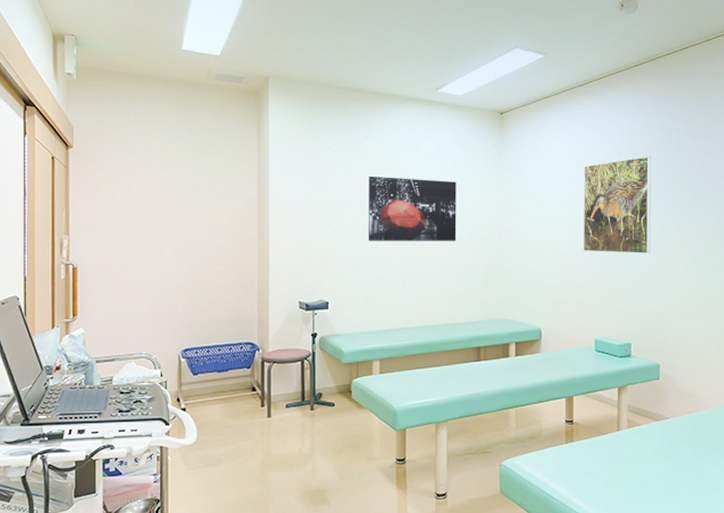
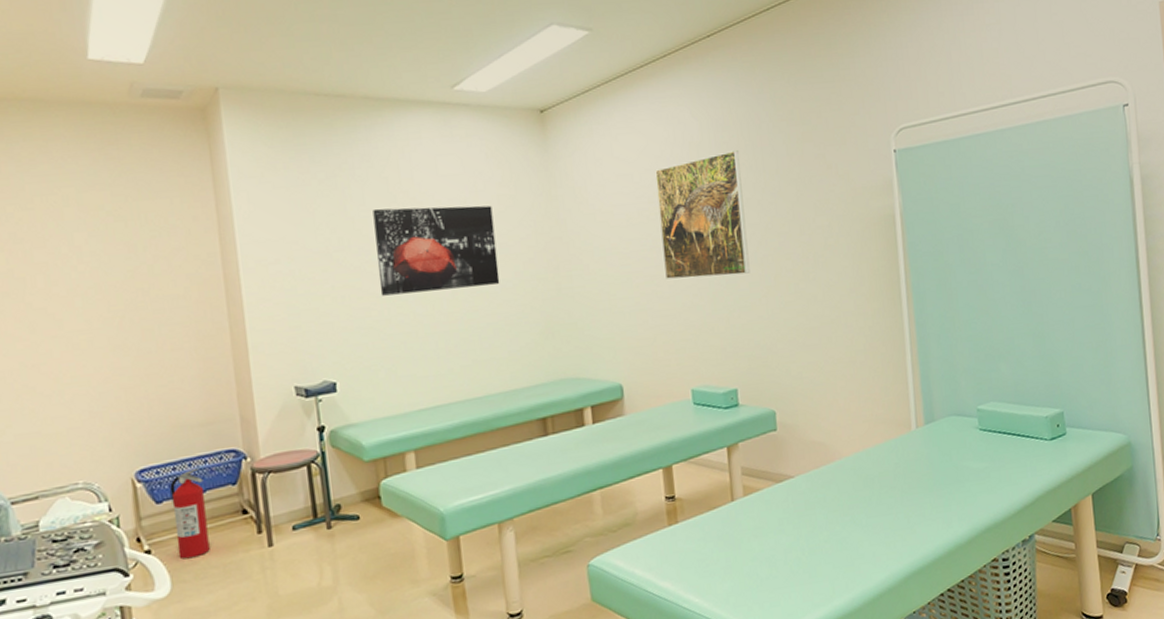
fire extinguisher: none [204,352,227,418] -> present [170,467,210,559]

